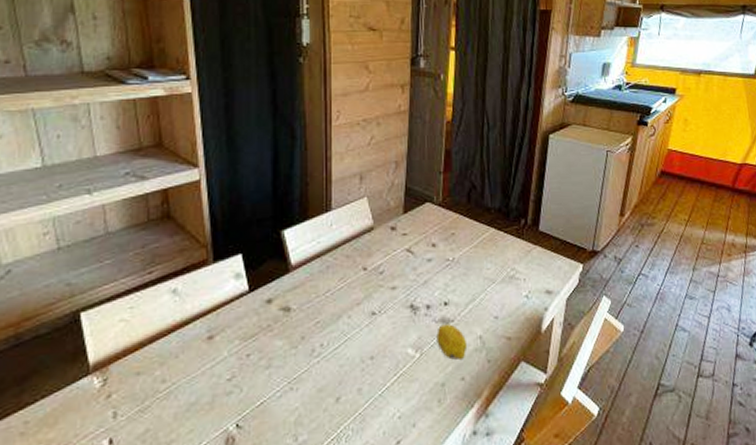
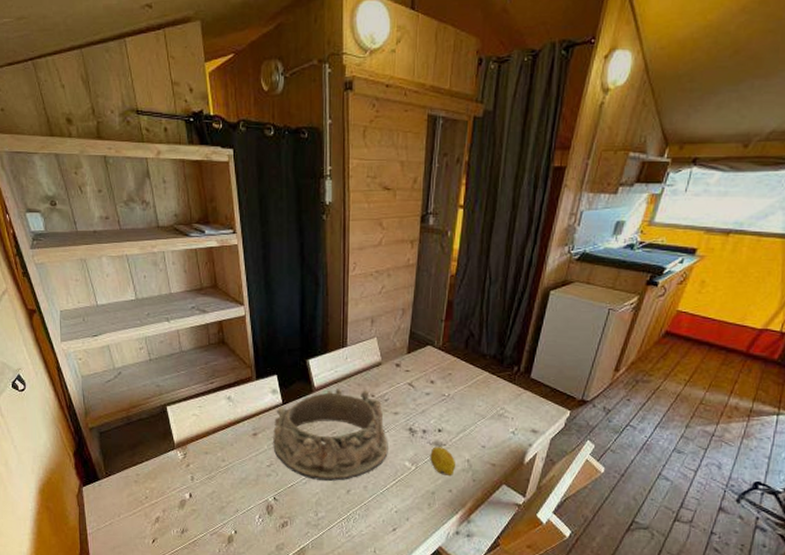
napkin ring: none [236,262,386,390] -> present [273,389,388,481]

